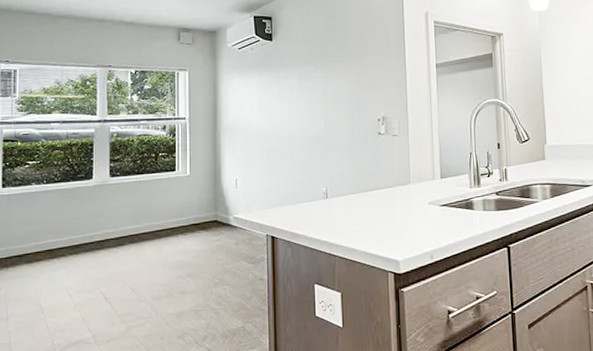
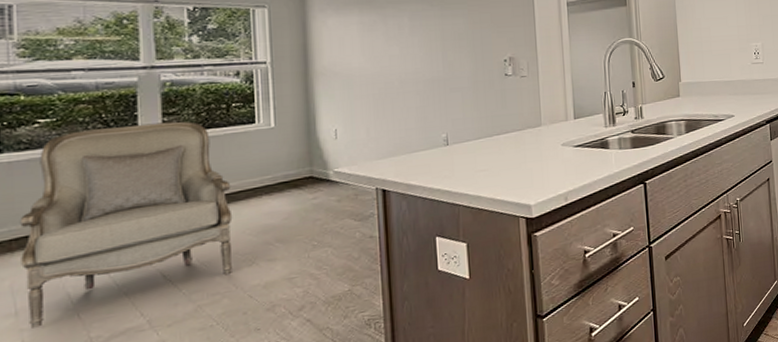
armchair: none [12,167,156,331] -> present [19,121,233,328]

